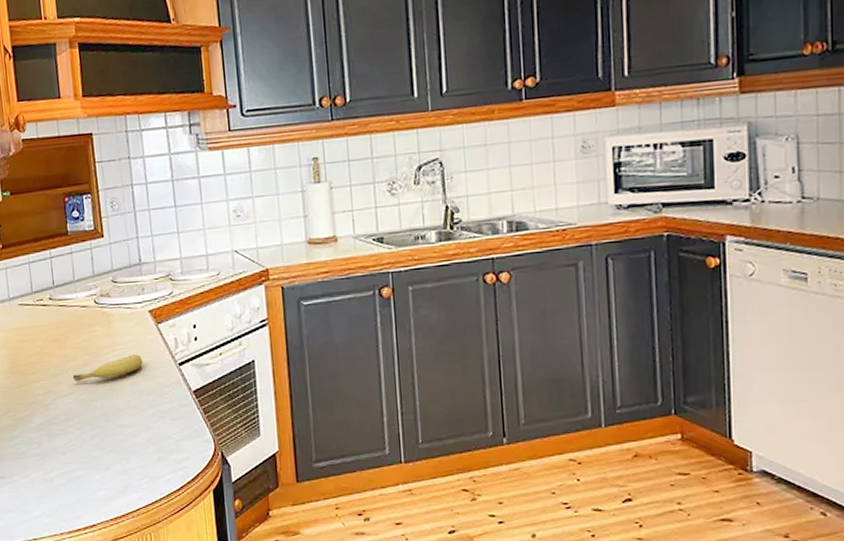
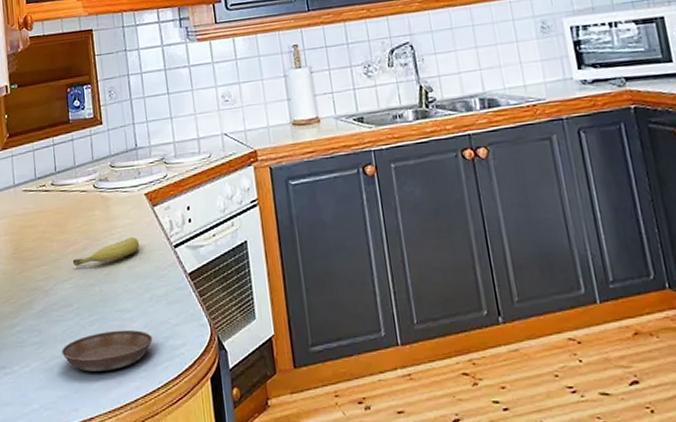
saucer: none [62,444,156,483] -> present [61,329,153,372]

